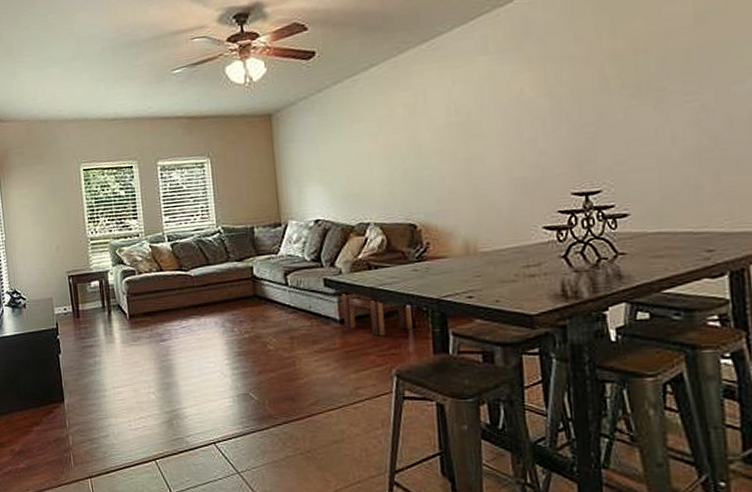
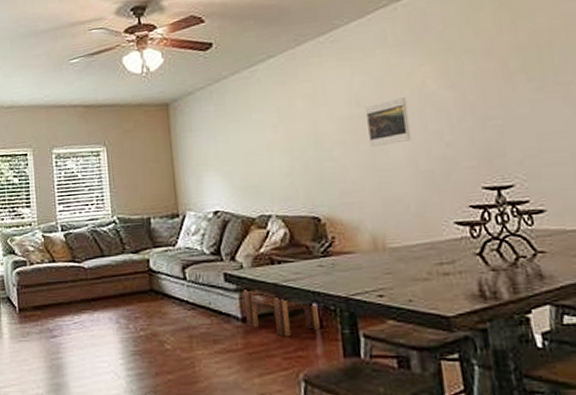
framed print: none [464,105,507,156] -> present [366,97,412,148]

